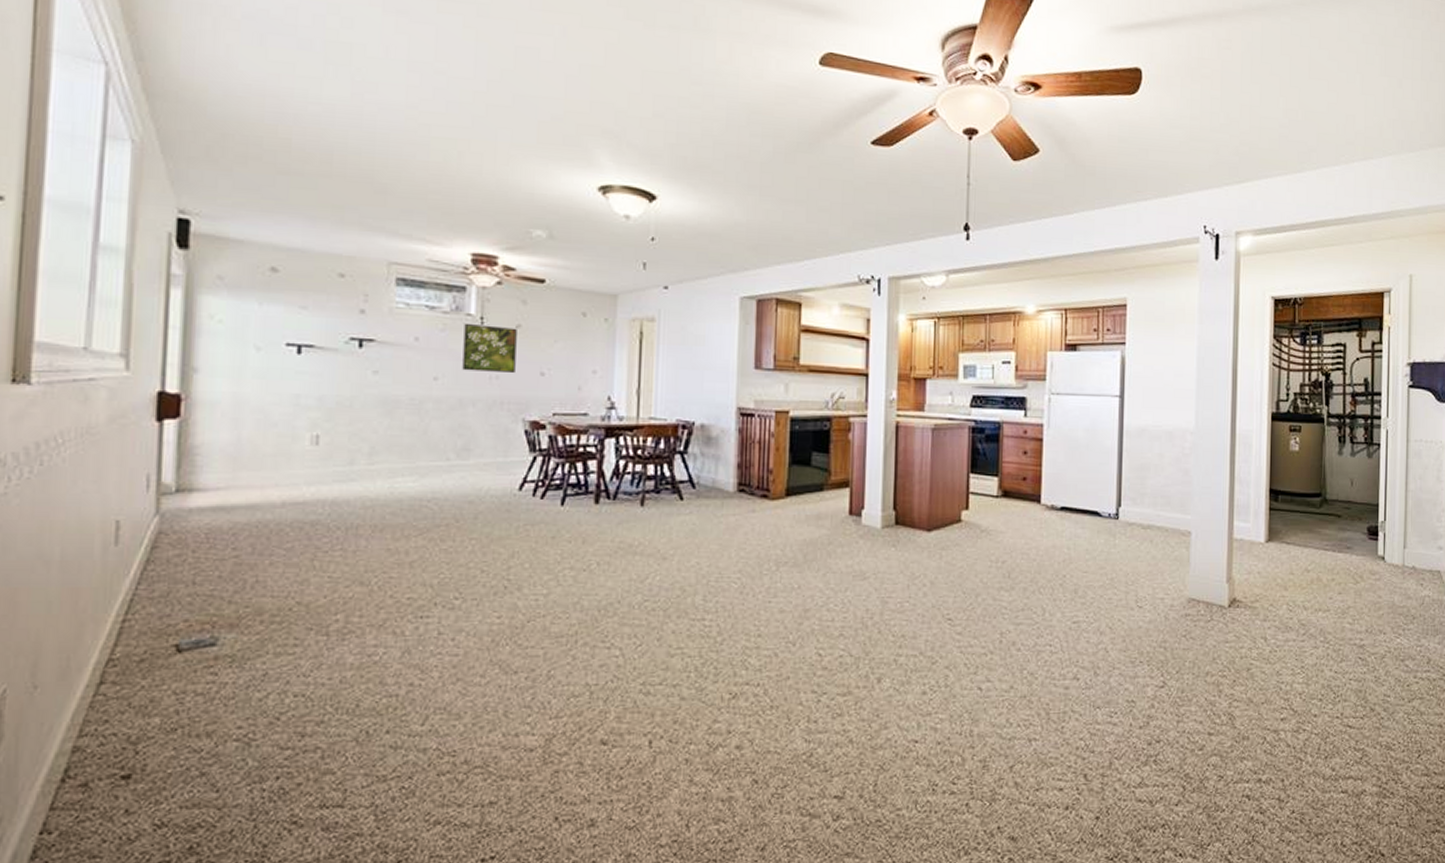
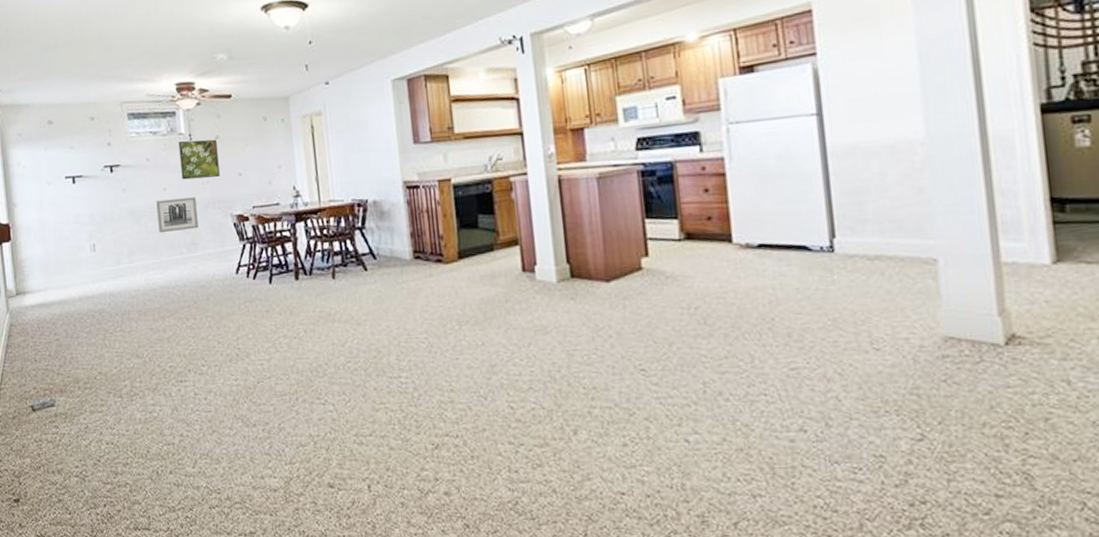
wall art: none [419,391,478,432] -> present [156,197,199,233]

